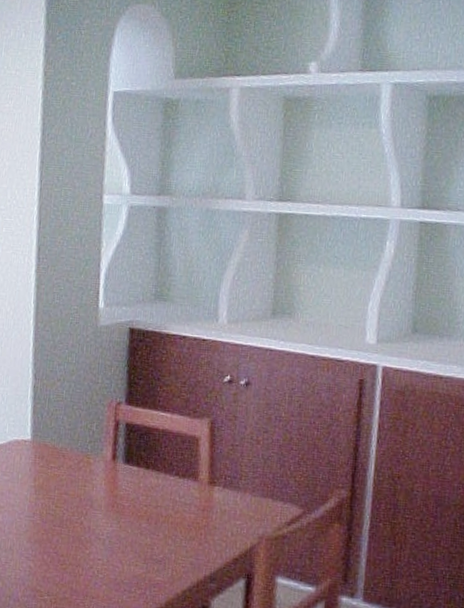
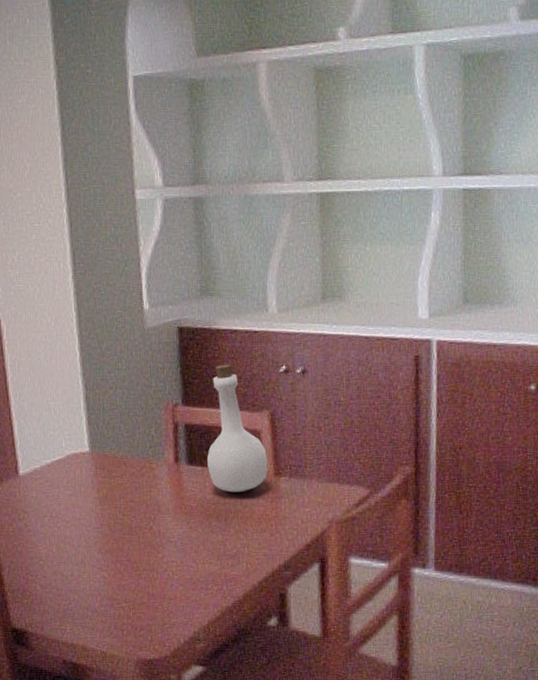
bottle: none [143,368,203,497] -> present [207,364,267,493]

